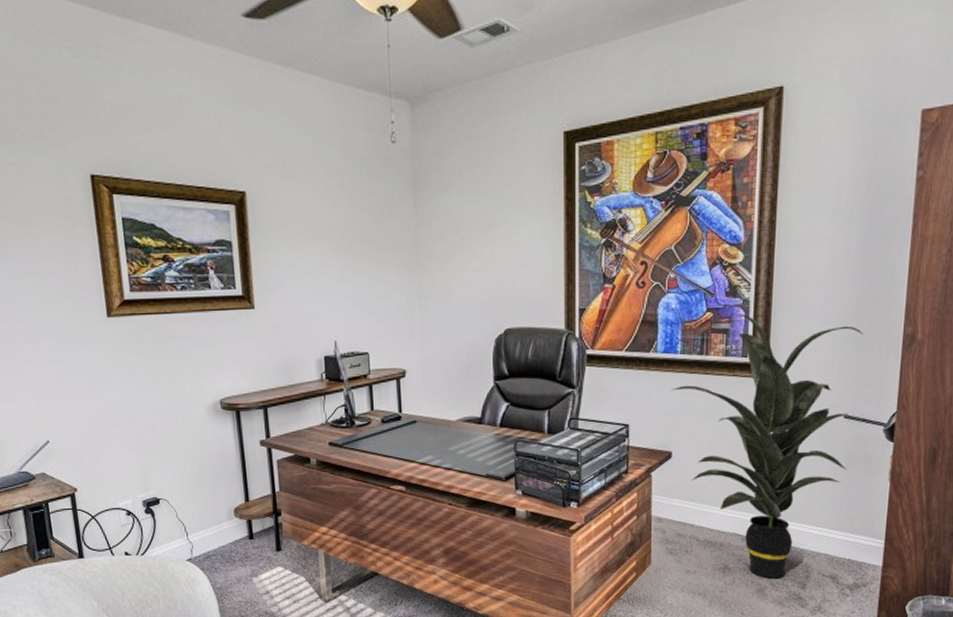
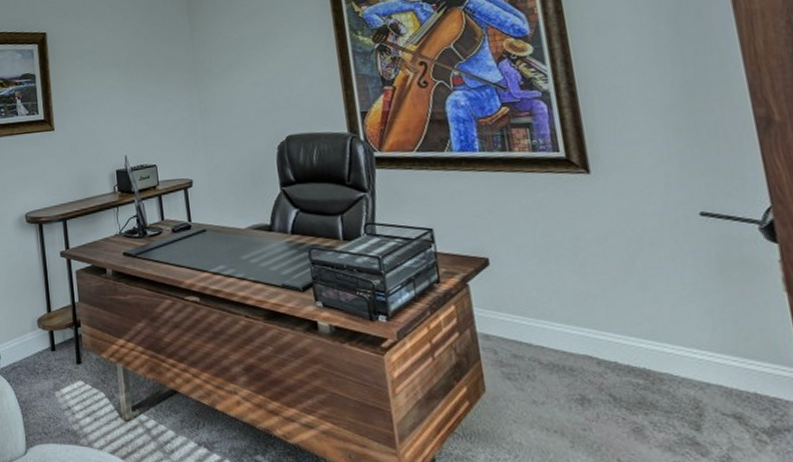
indoor plant: present [671,314,864,579] -> none [475,106,722,416]

